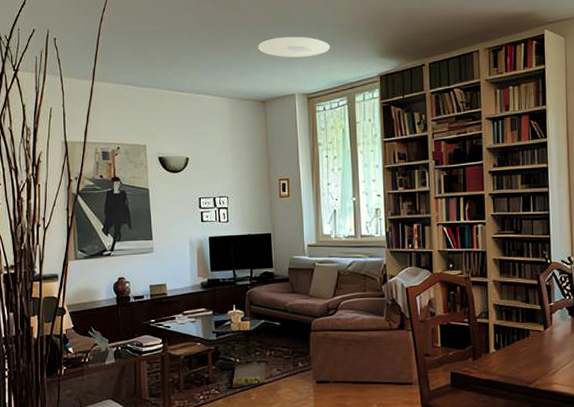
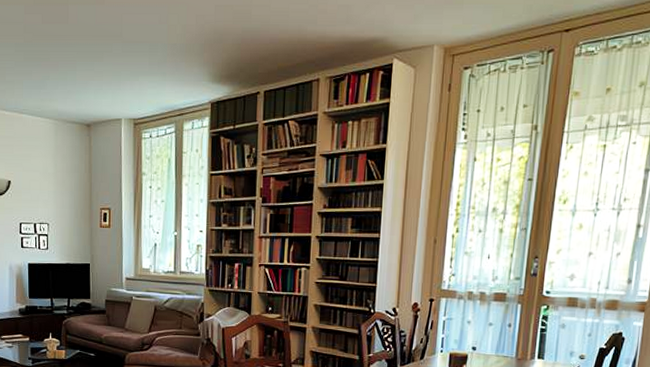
ceiling light: present [258,36,330,58] -> none [85,55,161,79]

